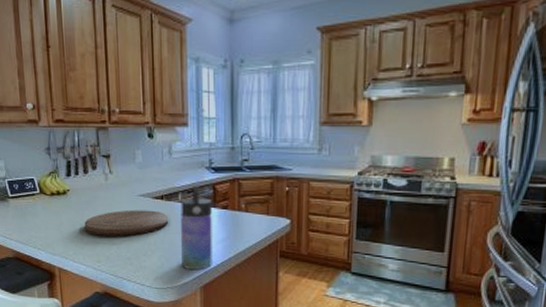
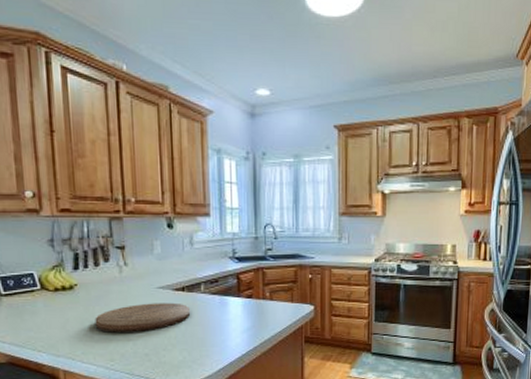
water bottle: present [181,185,212,270] -> none [203,276,237,362]

